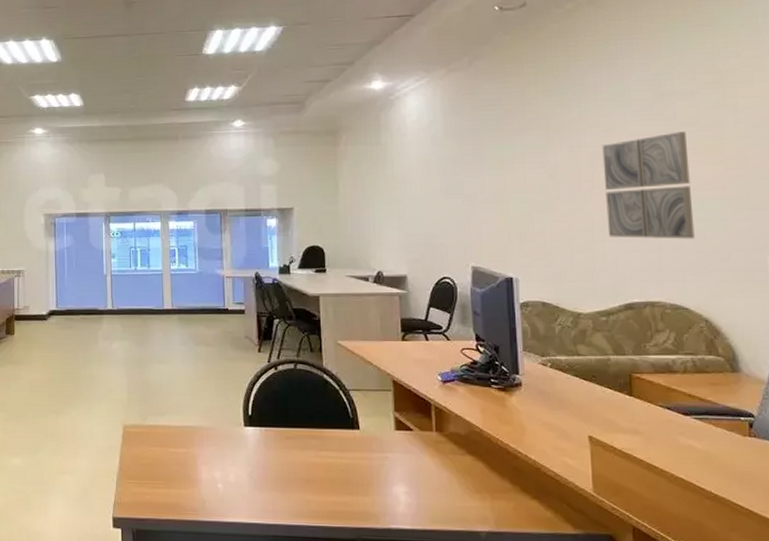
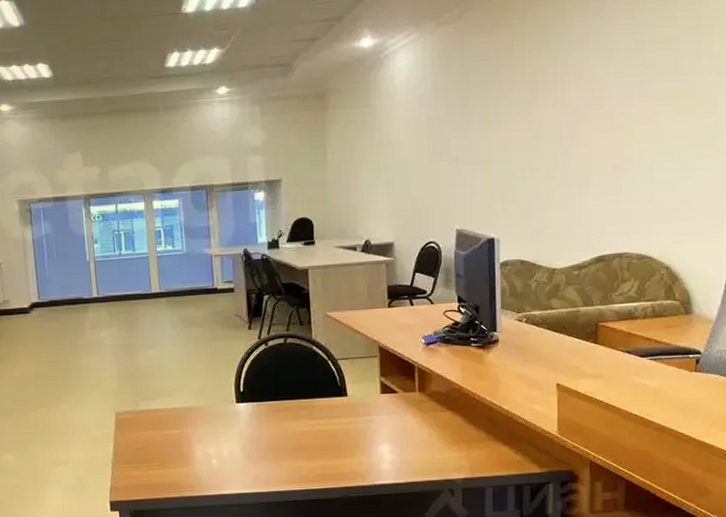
wall art: present [602,131,695,239] -> none [584,81,664,192]

